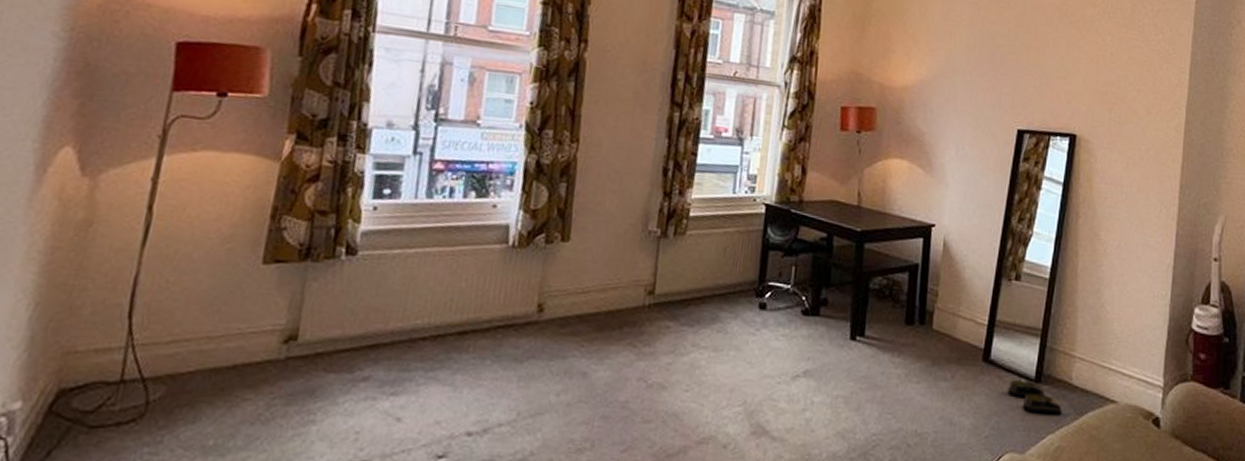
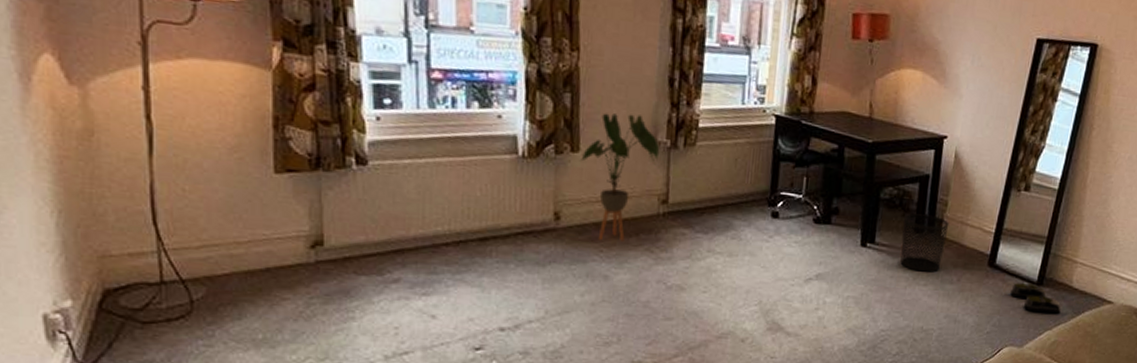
house plant: none [570,202,650,336] -> present [580,113,660,243]
waste bin: none [891,304,941,368] -> present [900,213,950,272]

